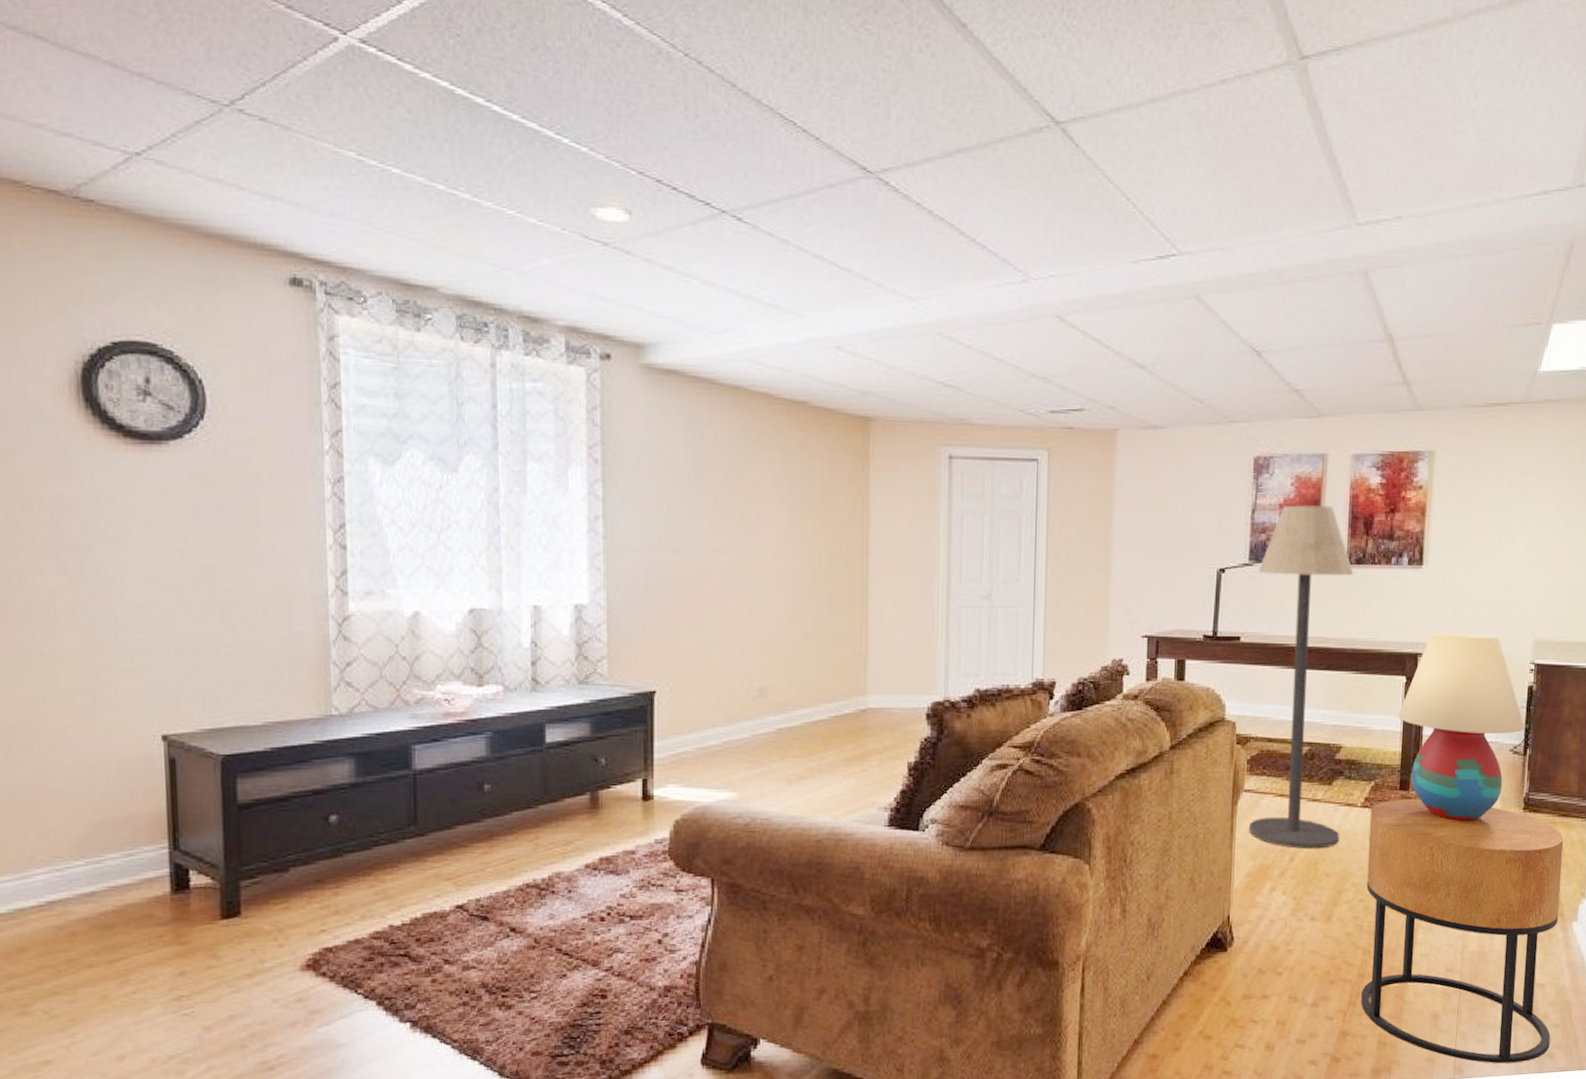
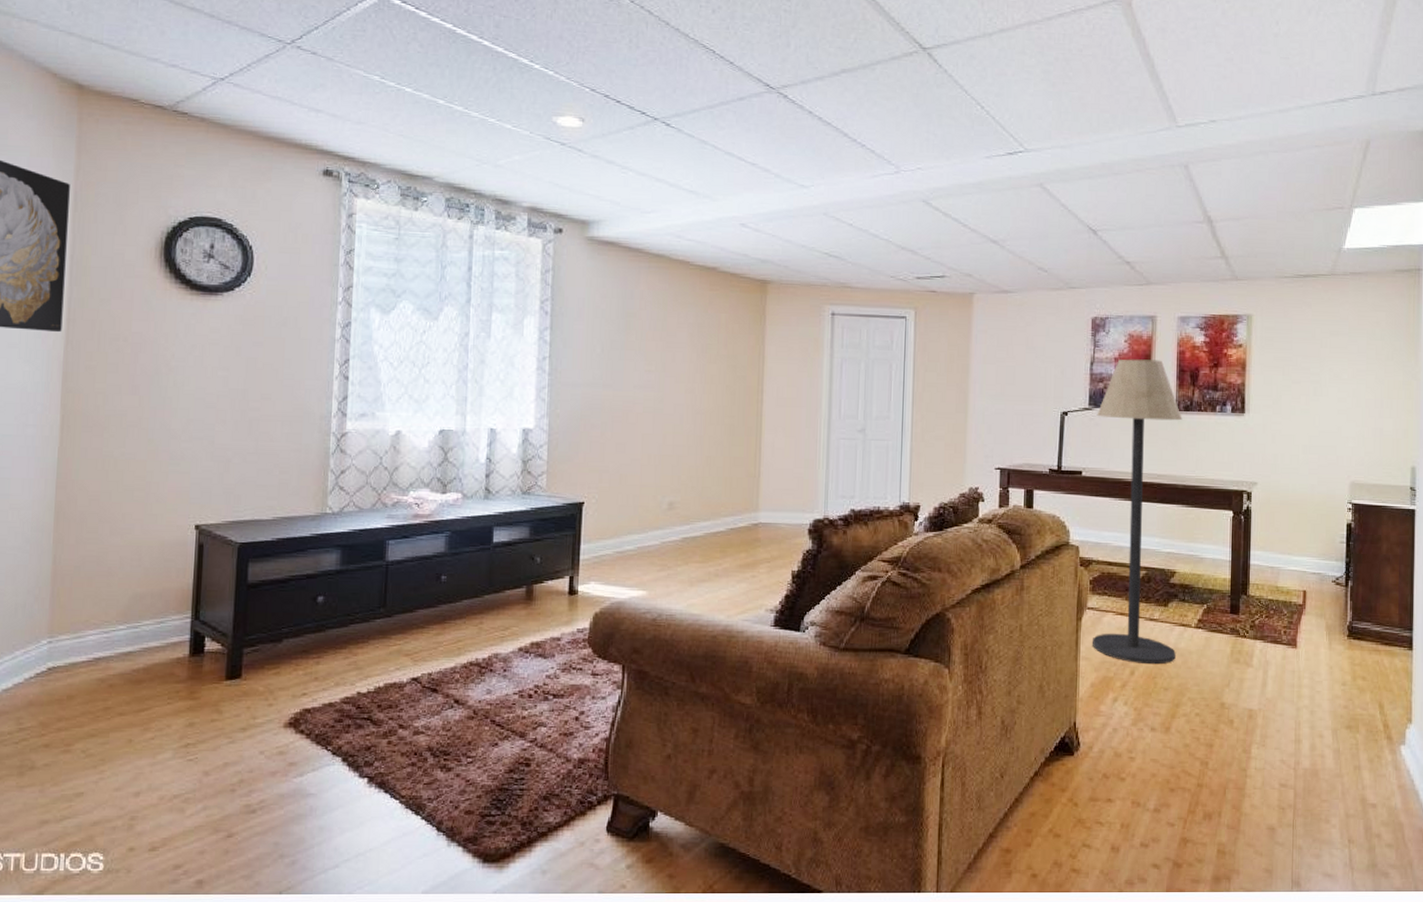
side table: present [1360,799,1564,1064] -> none [1199,622,1388,879]
table lamp: present [1398,633,1525,821] -> none [1227,473,1346,645]

